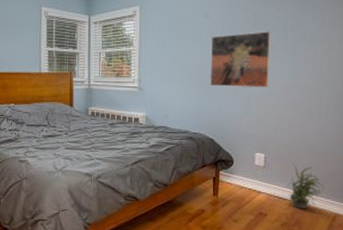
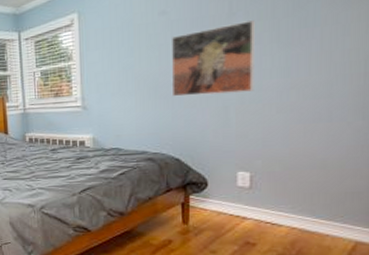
potted plant: present [287,163,324,209] -> none [283,182,339,237]

